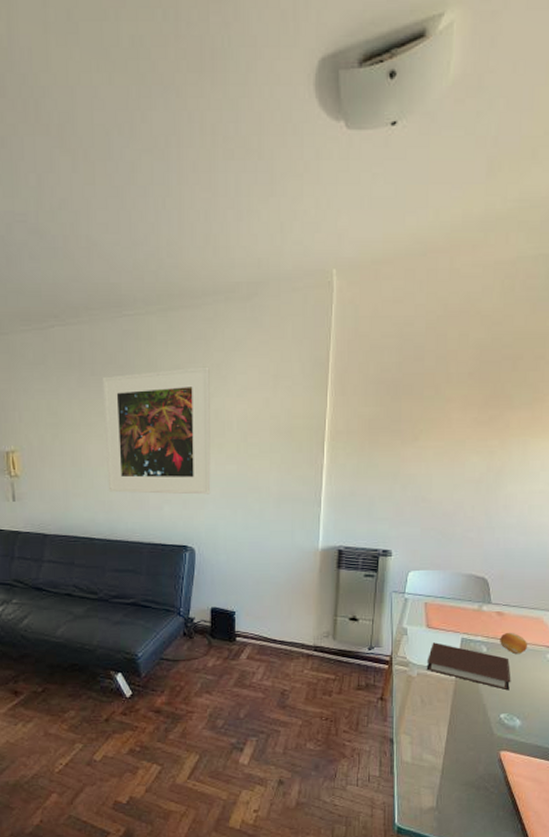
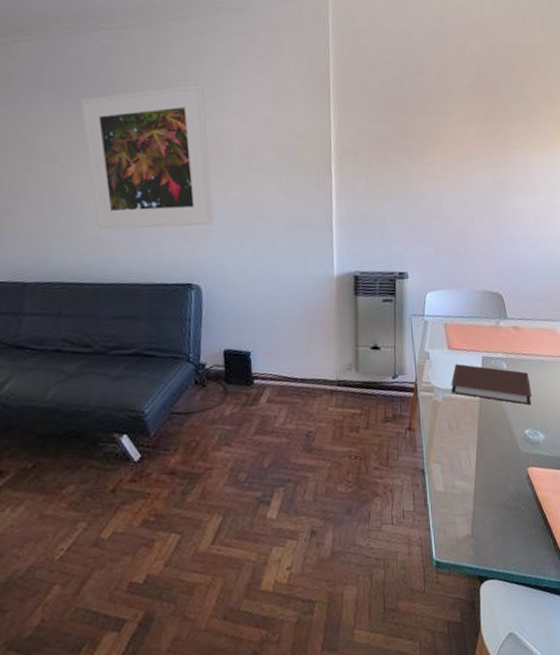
fruit: present [500,632,528,654] -> none [518,345,545,367]

